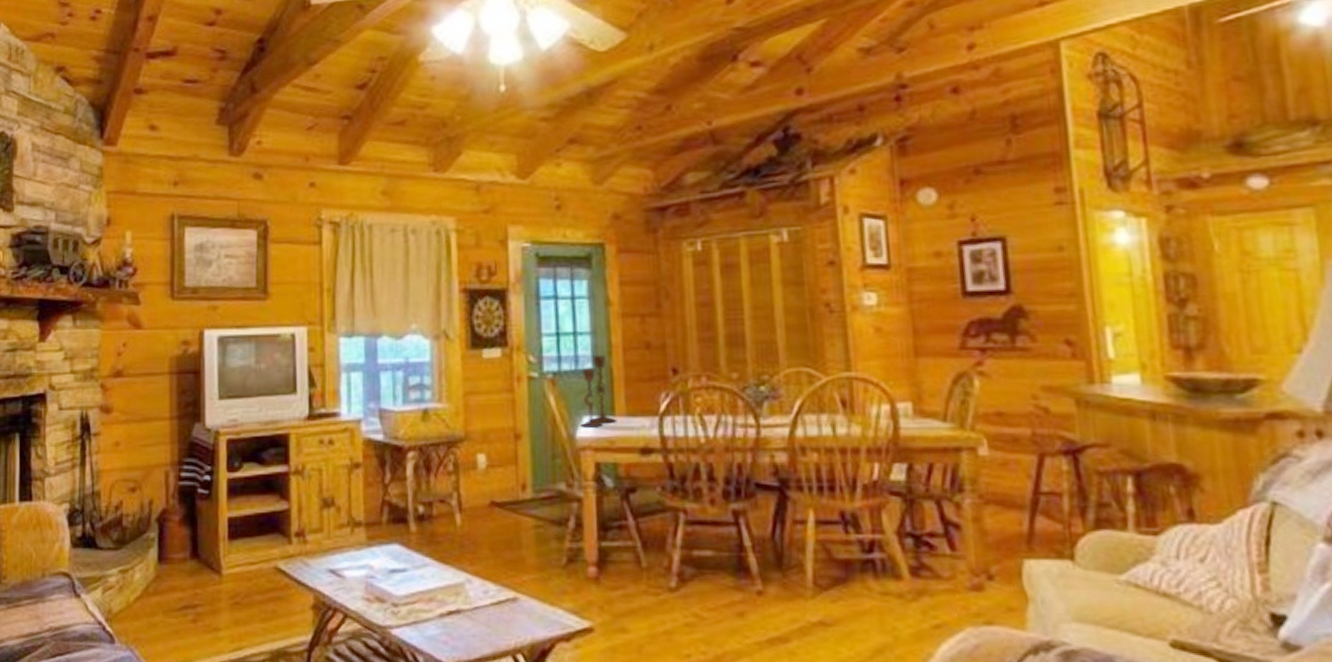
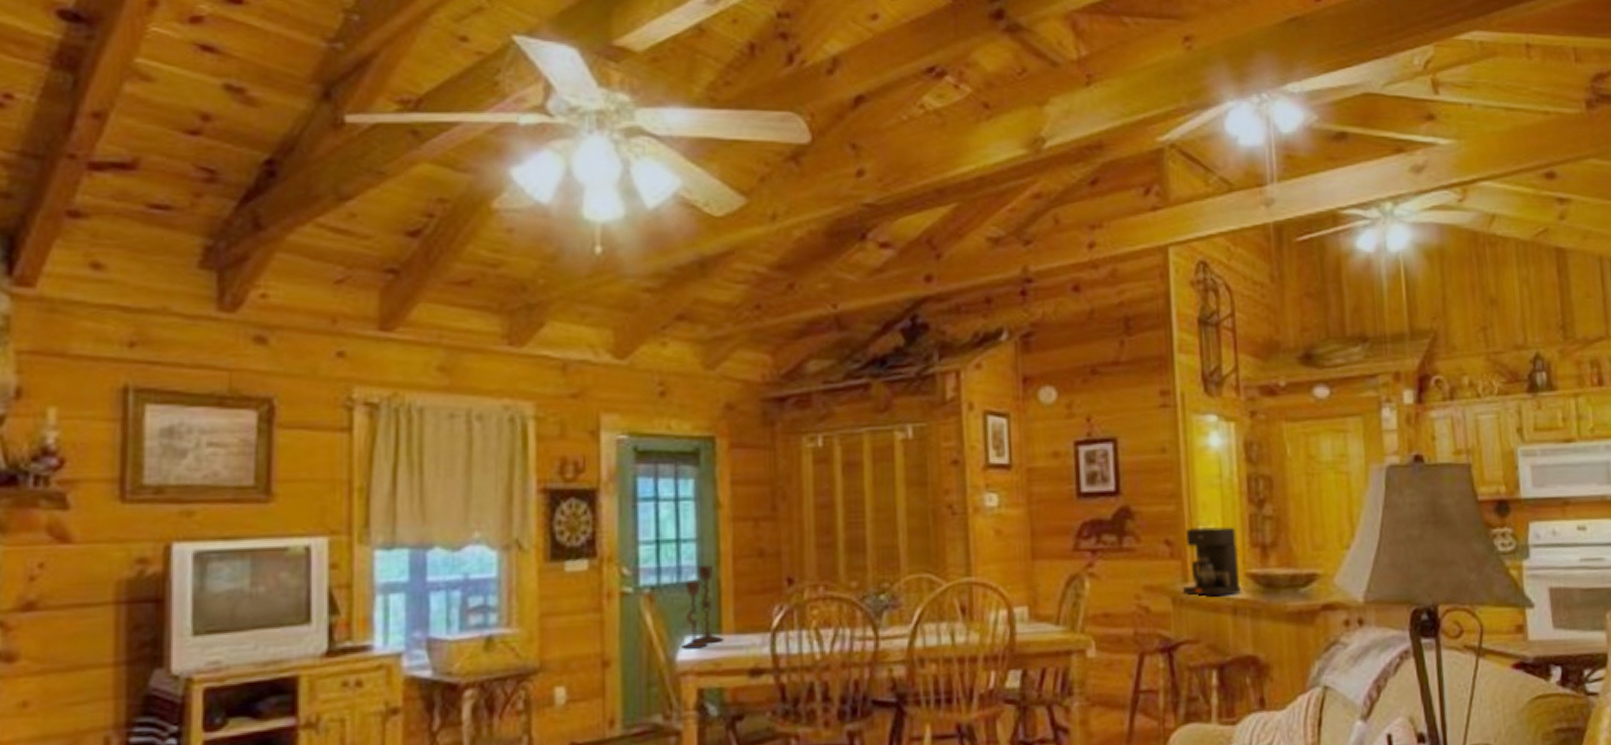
coffee maker: none [1087,326,1160,400] -> present [1182,526,1241,597]

